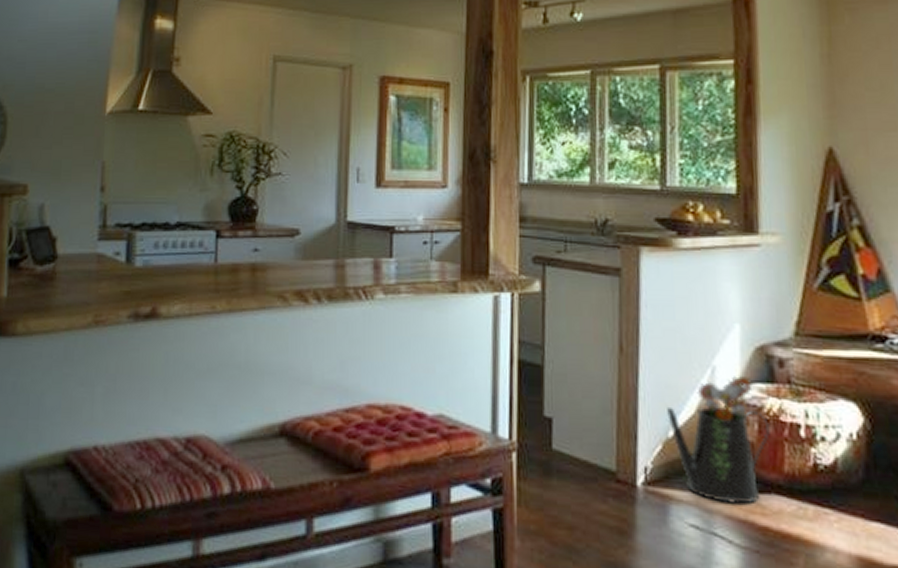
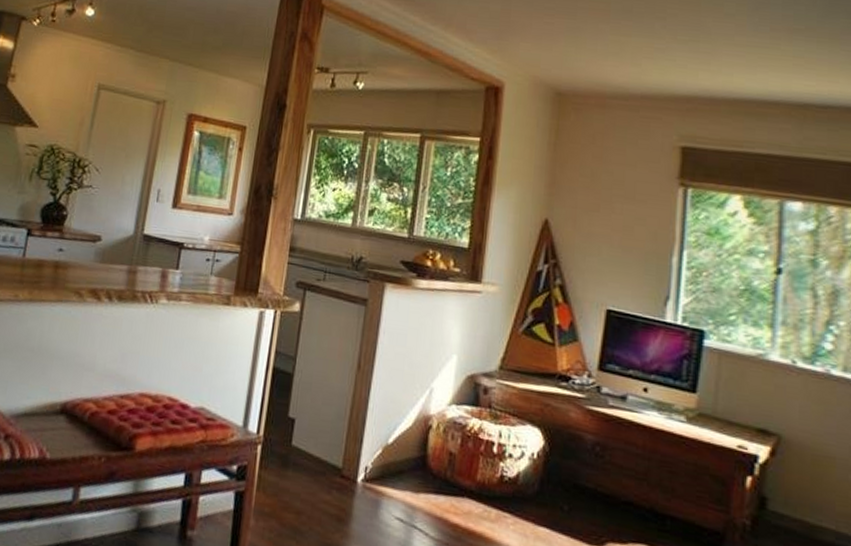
watering can: present [667,375,770,505] -> none [389,397,470,505]

